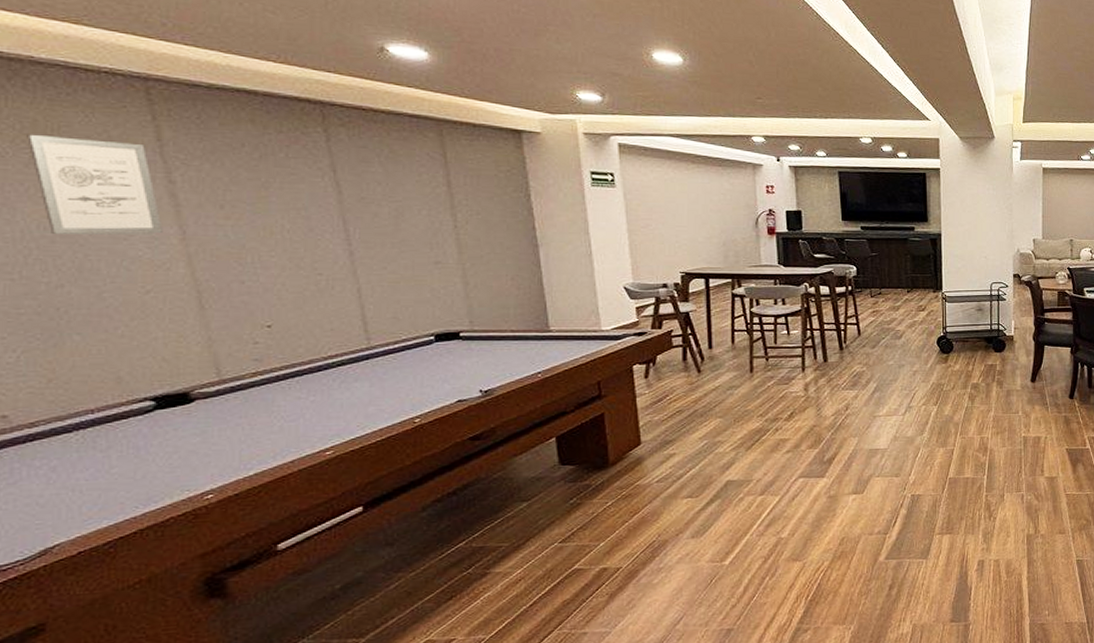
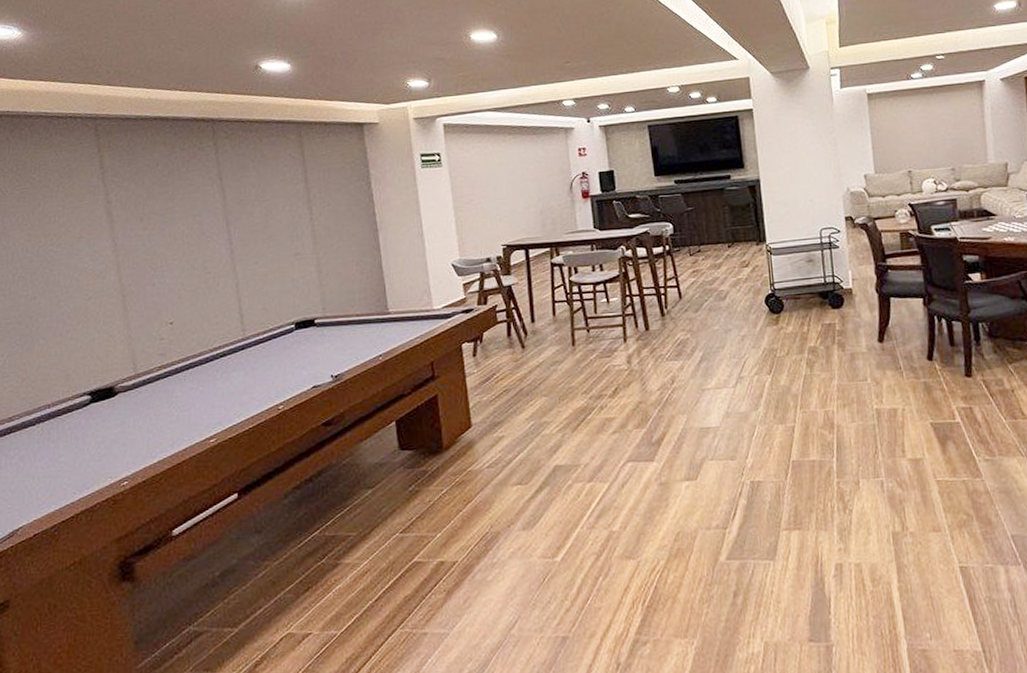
wall art: present [27,134,163,235] -> none [19,172,102,255]

